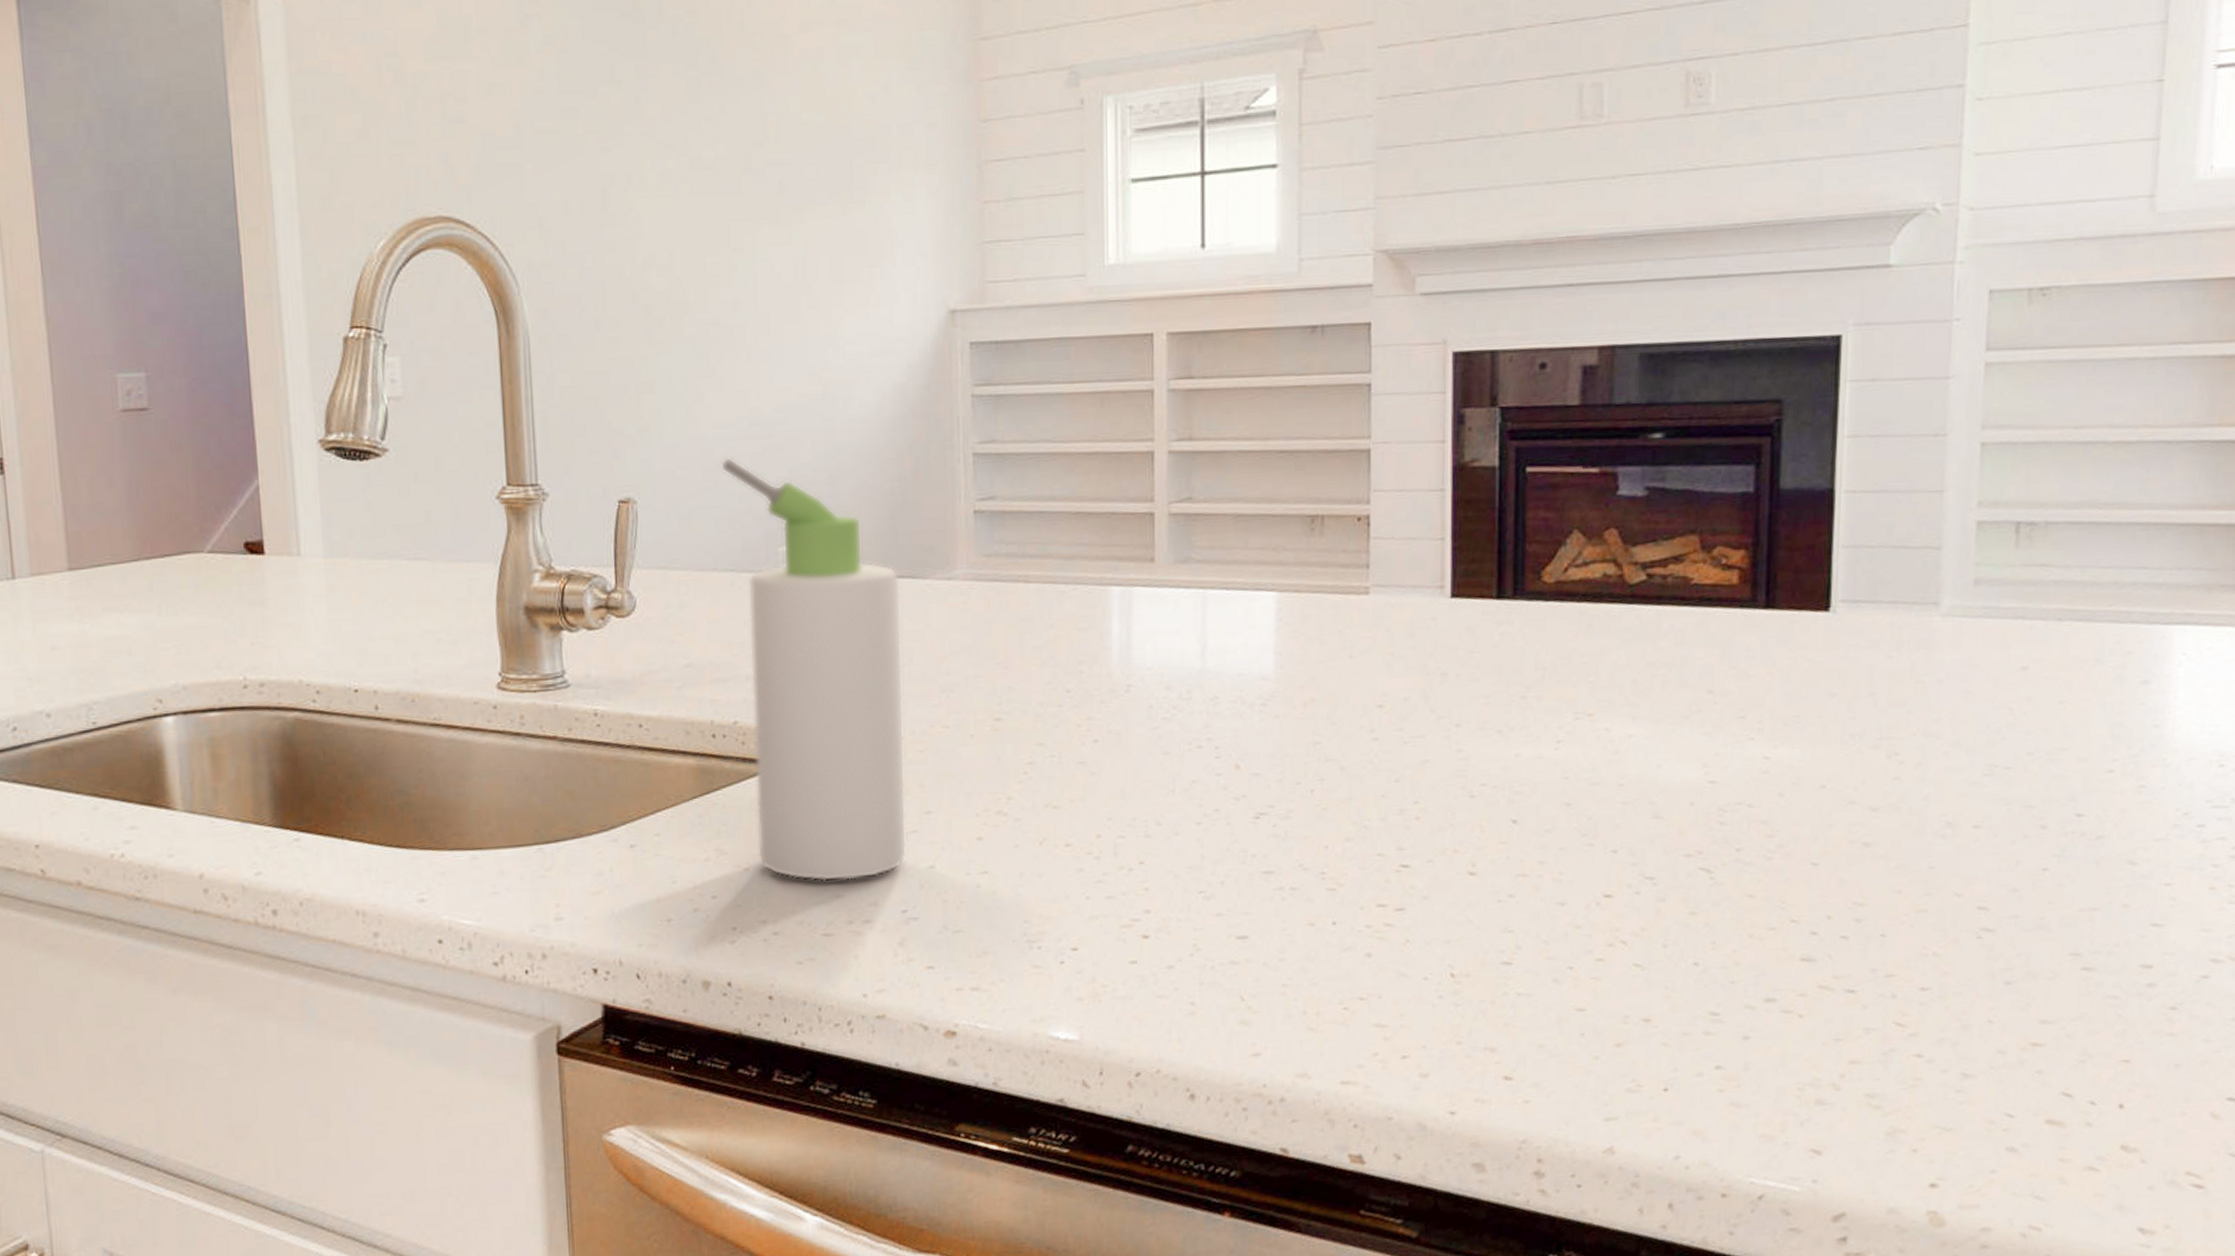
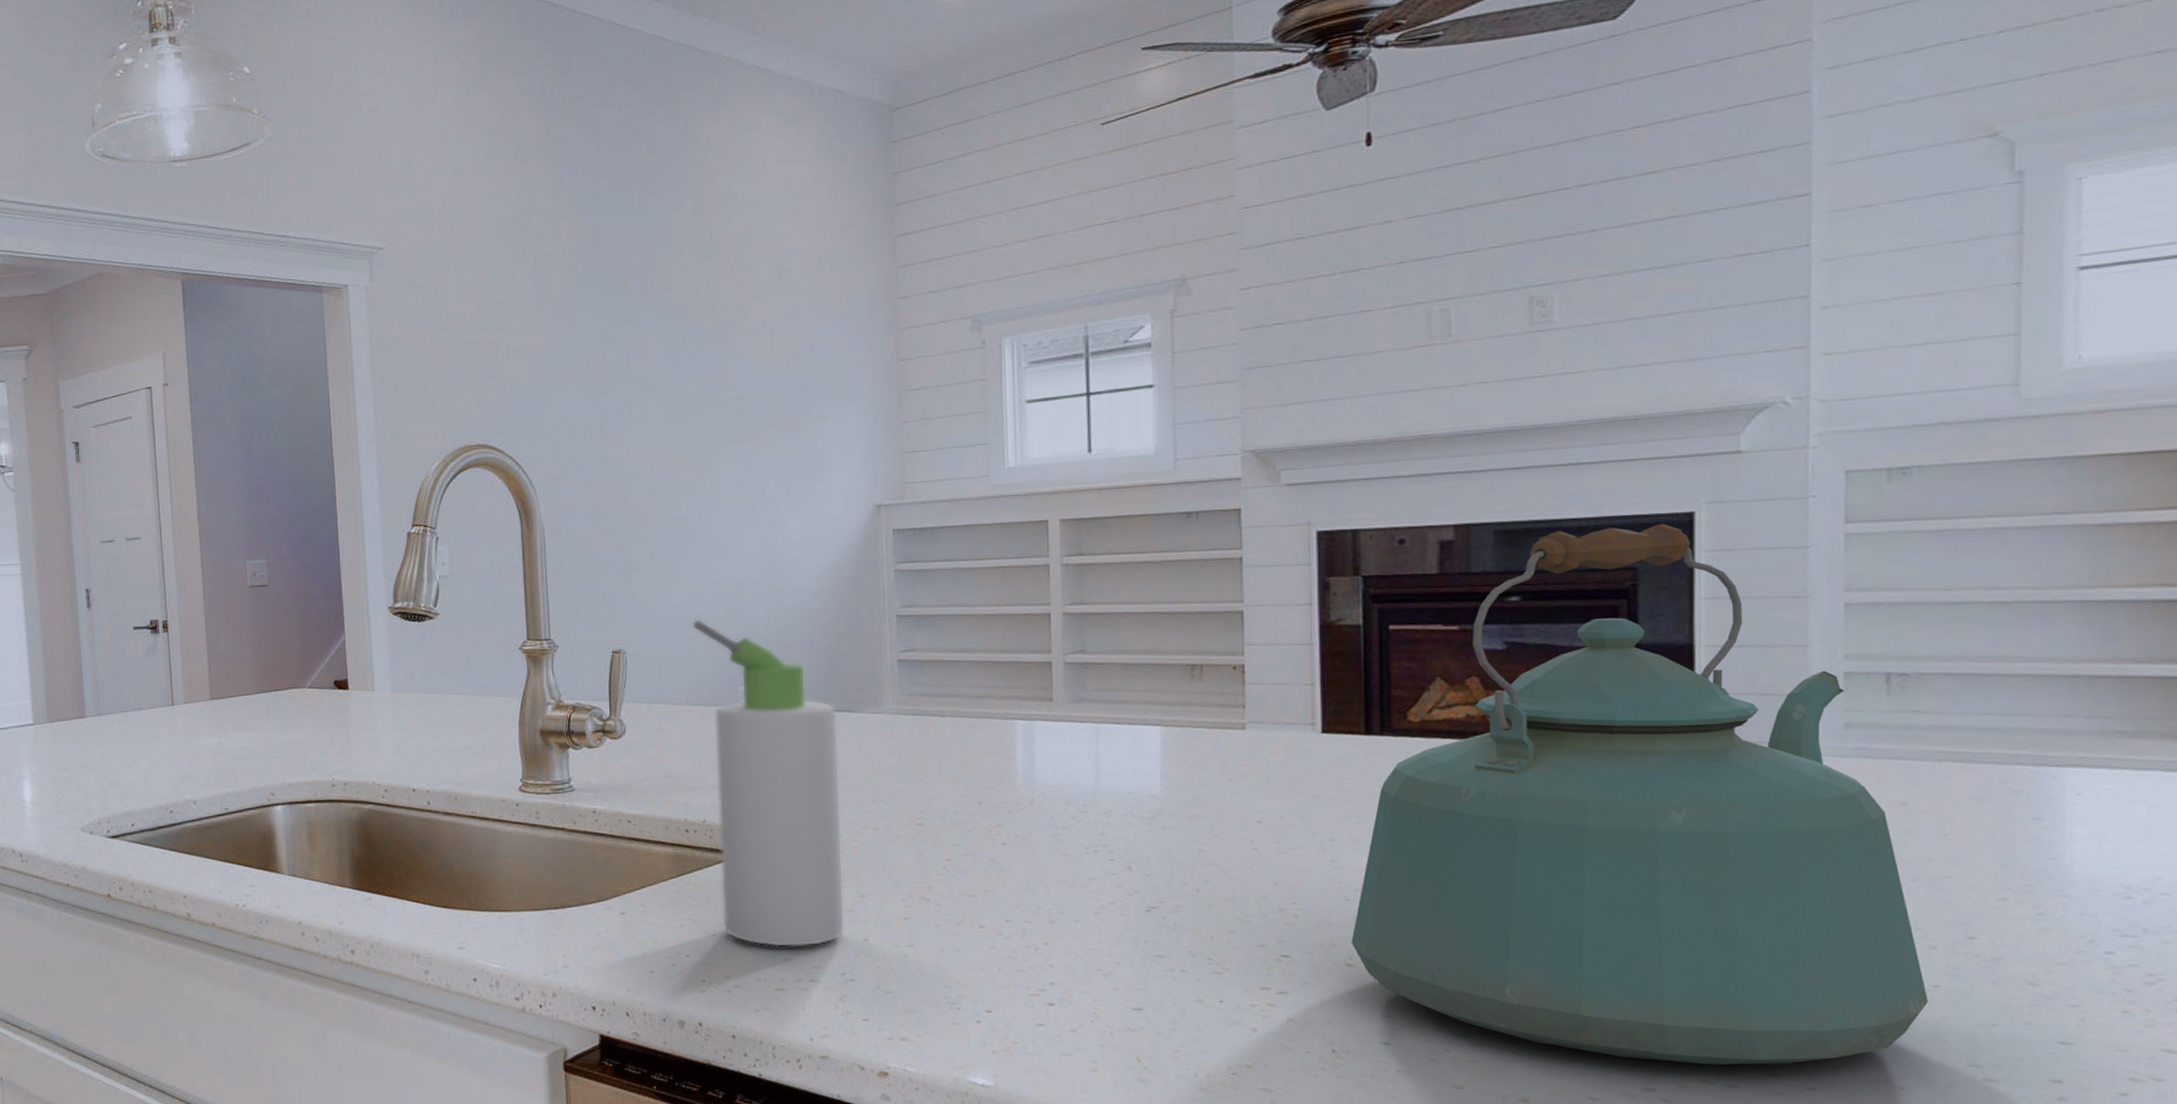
kettle: none [1475,348,2037,969] -> present [1351,523,1928,1065]

